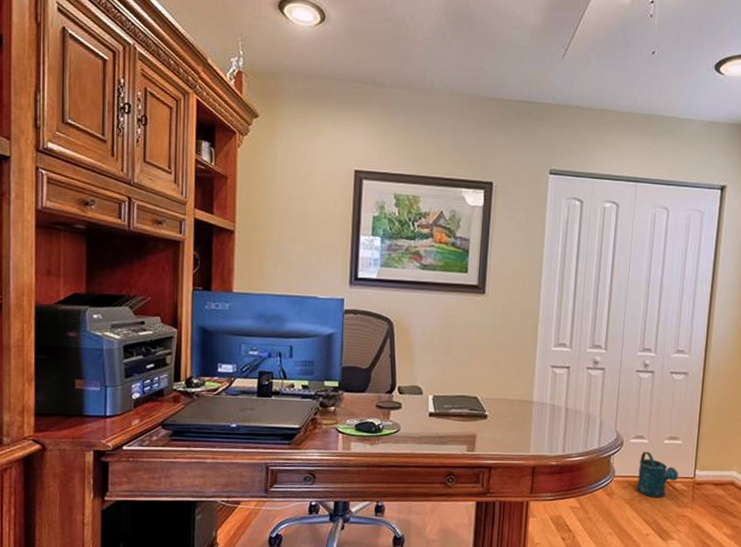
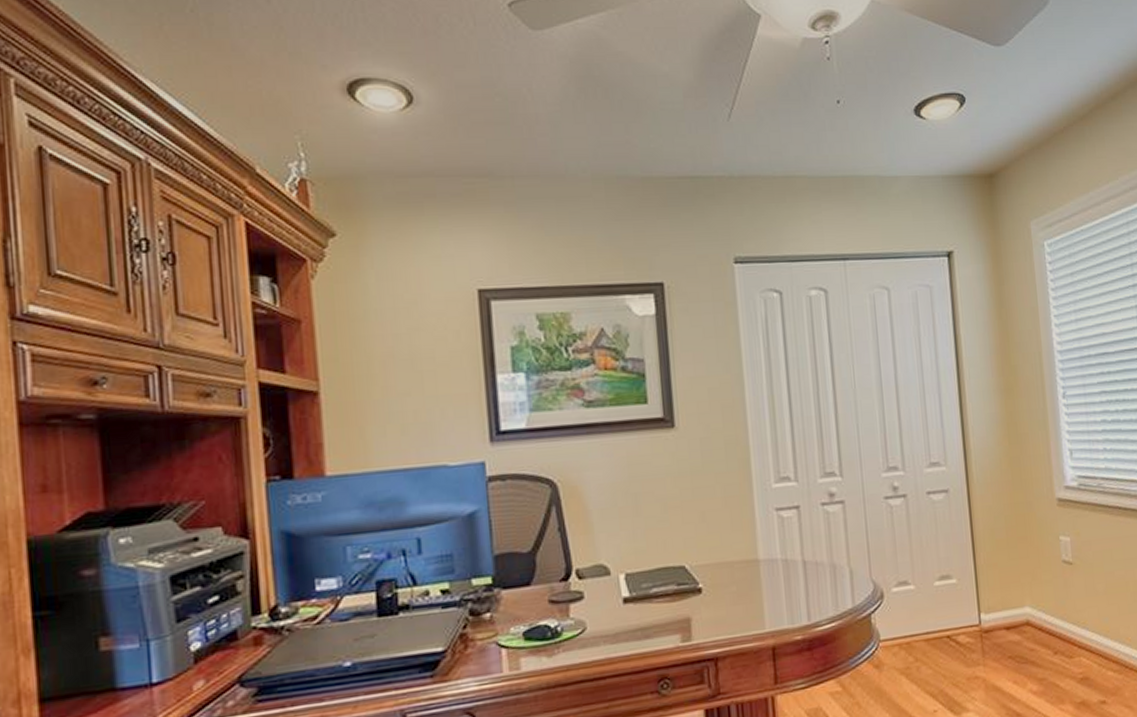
watering can: present [637,451,679,498] -> none [908,600,961,661]

